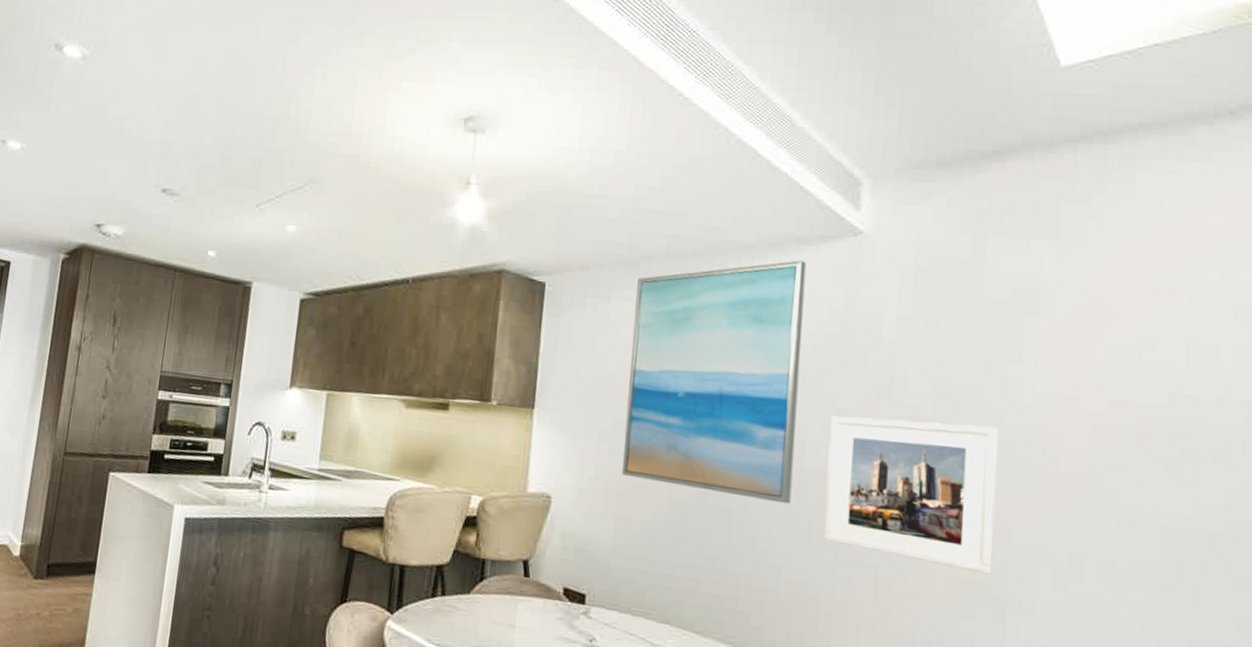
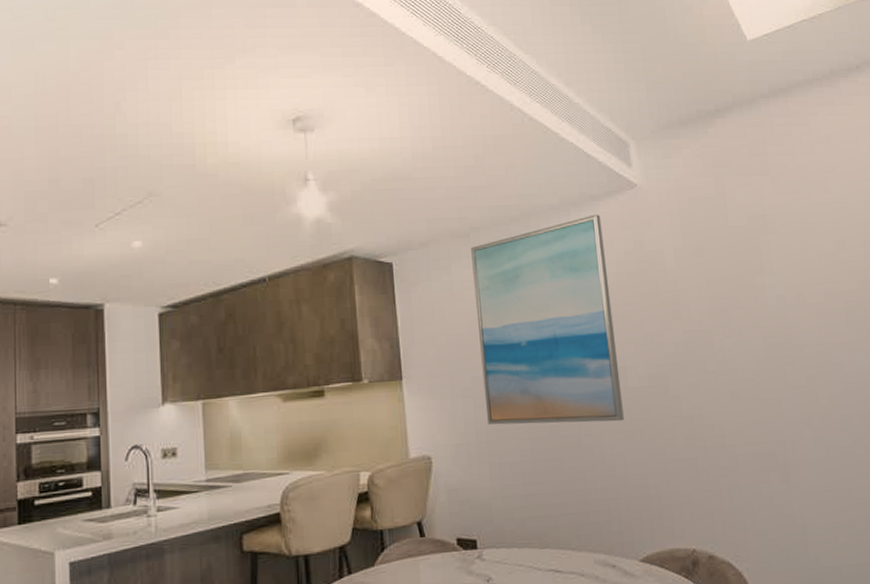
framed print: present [823,415,999,575] -> none [641,326,774,446]

